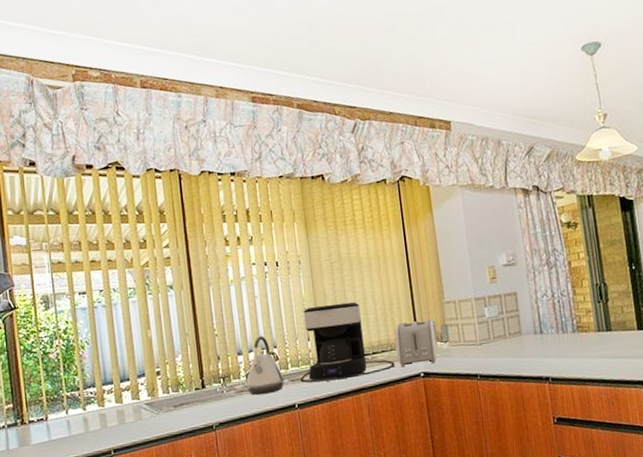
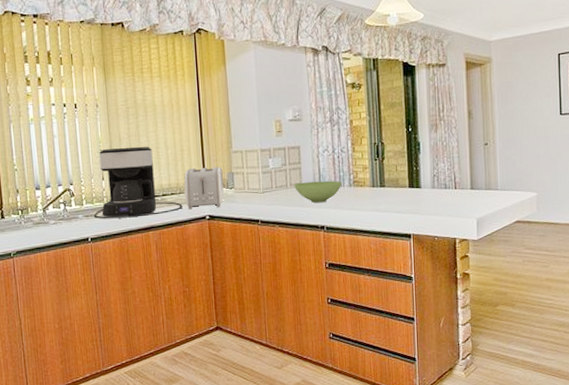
kettle: present [246,336,285,396] -> none [43,173,79,228]
bowl: none [513,327,565,353] -> present [294,180,342,203]

